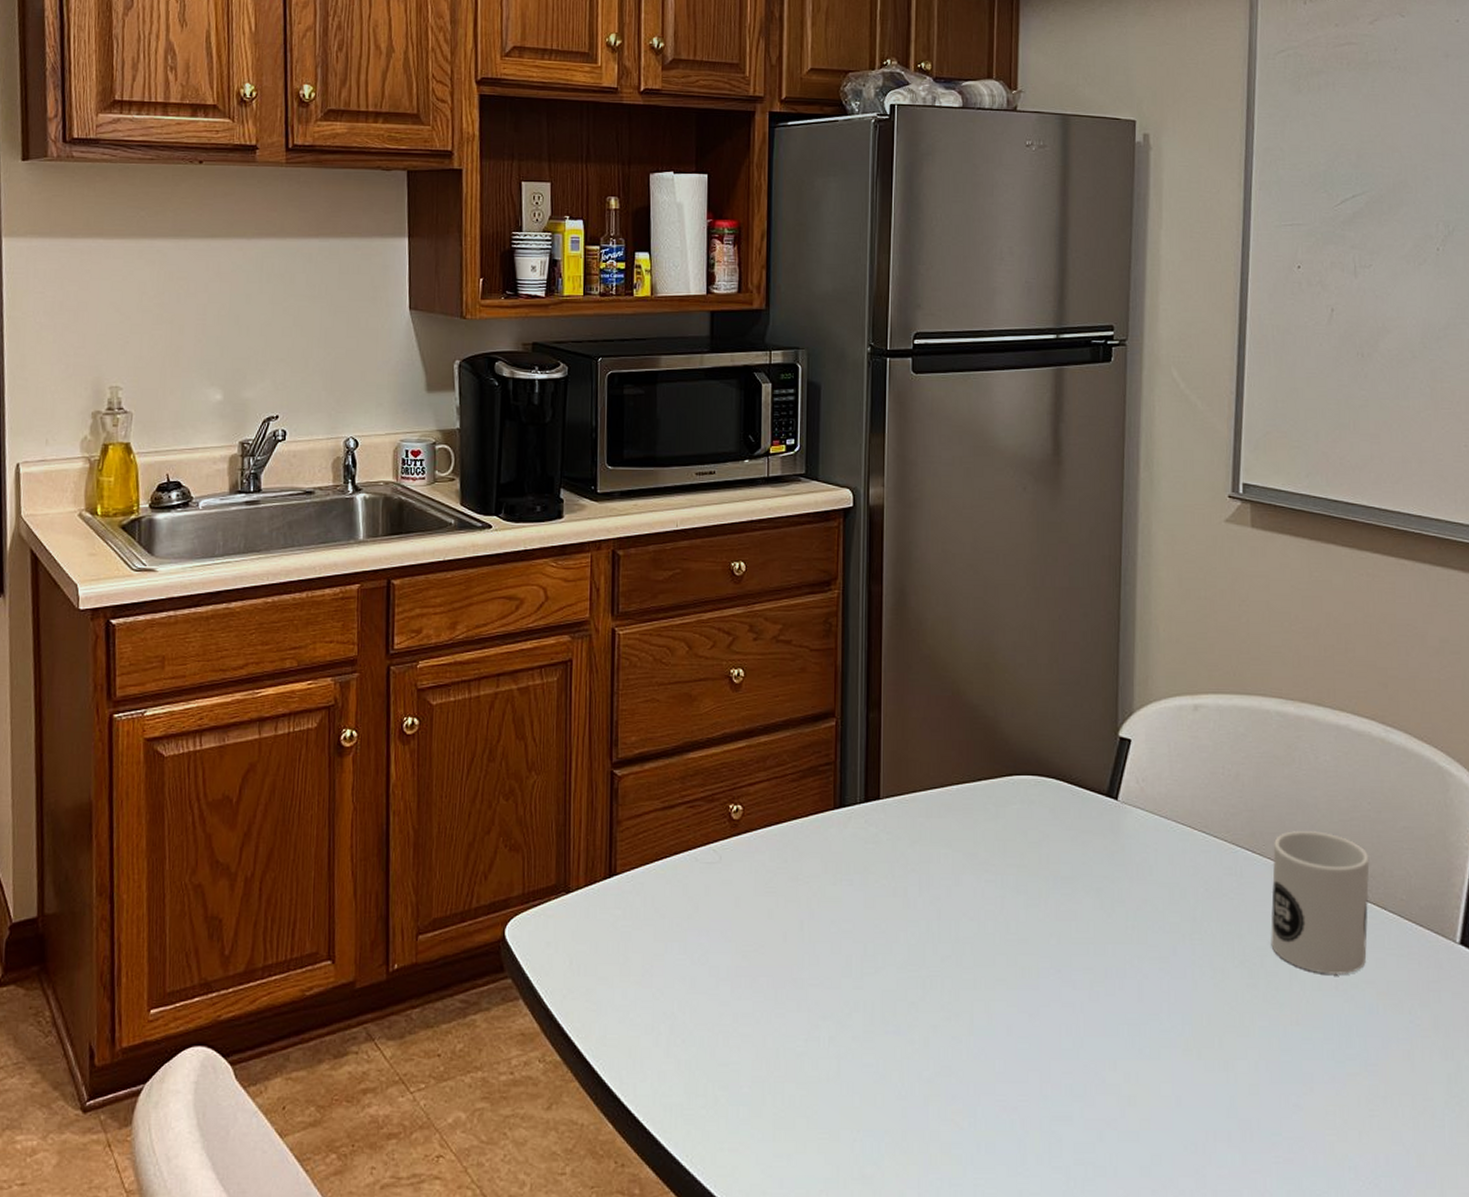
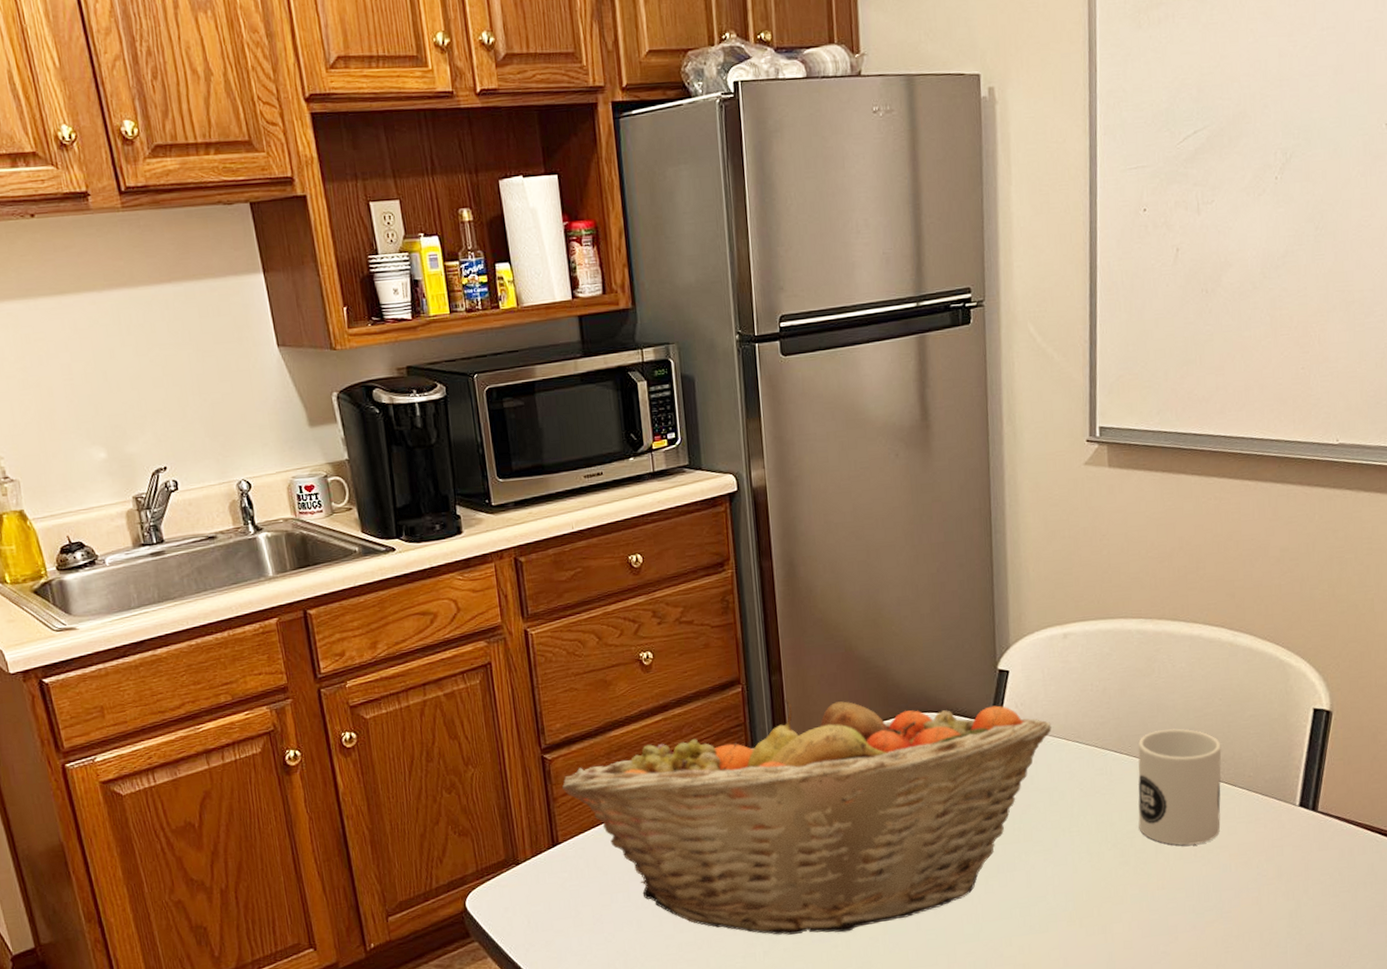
fruit basket: none [628,739,1176,1026] -> present [561,698,1052,935]

